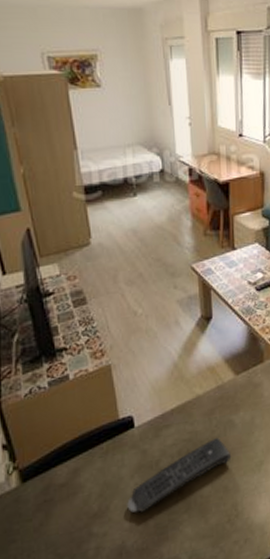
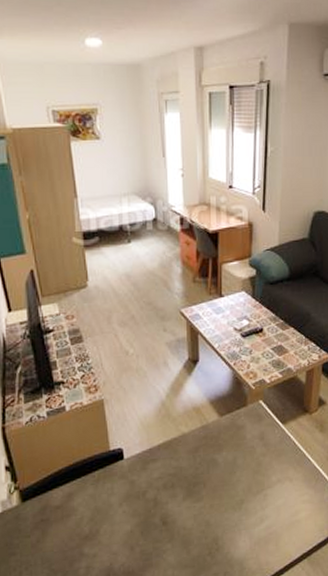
remote control: present [127,438,232,513] -> none [115,475,214,539]

